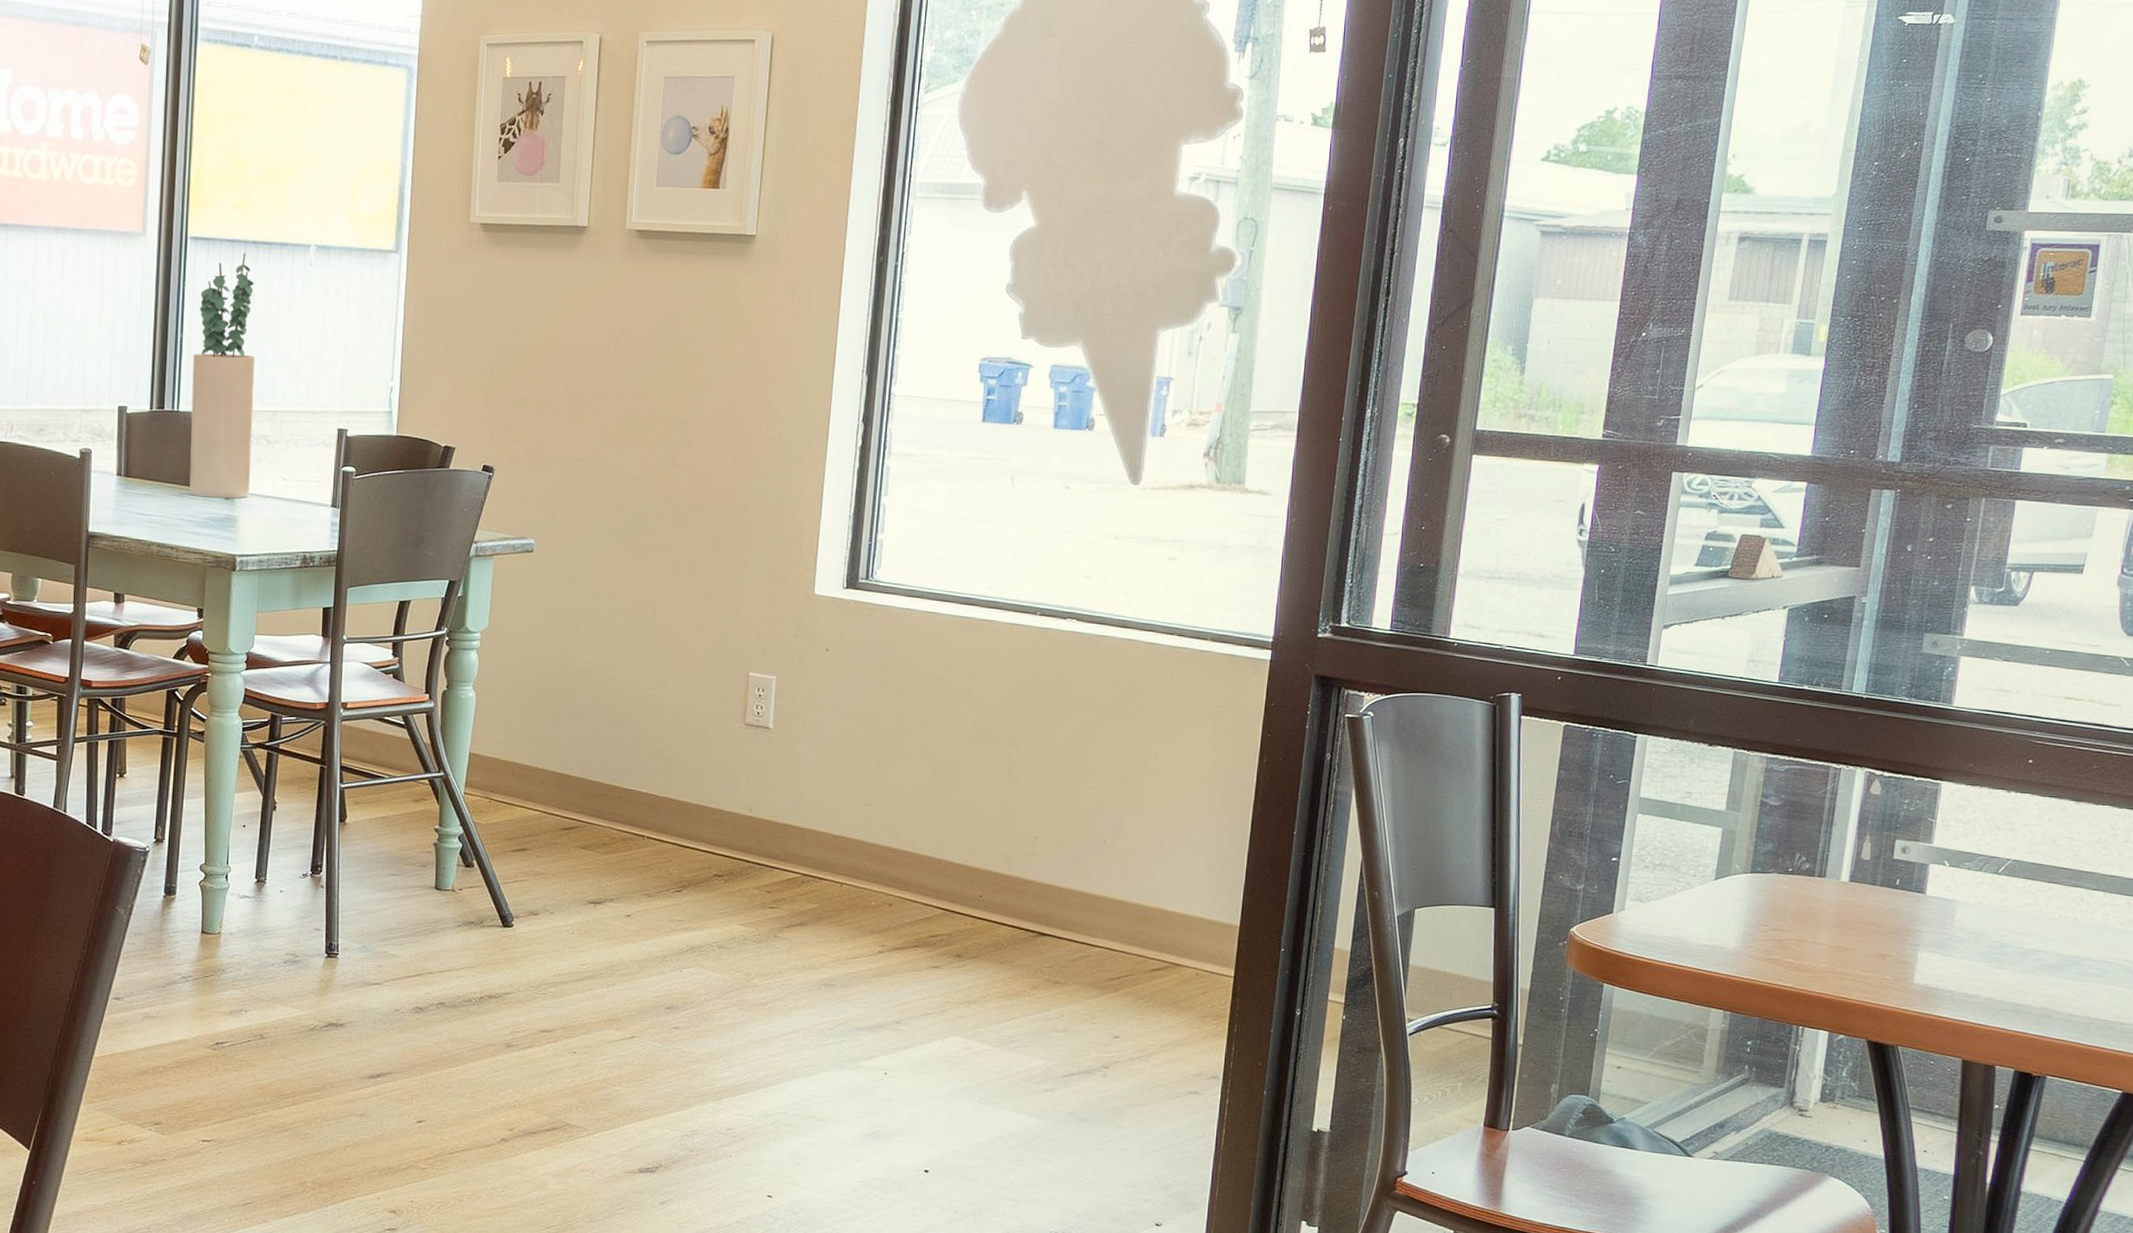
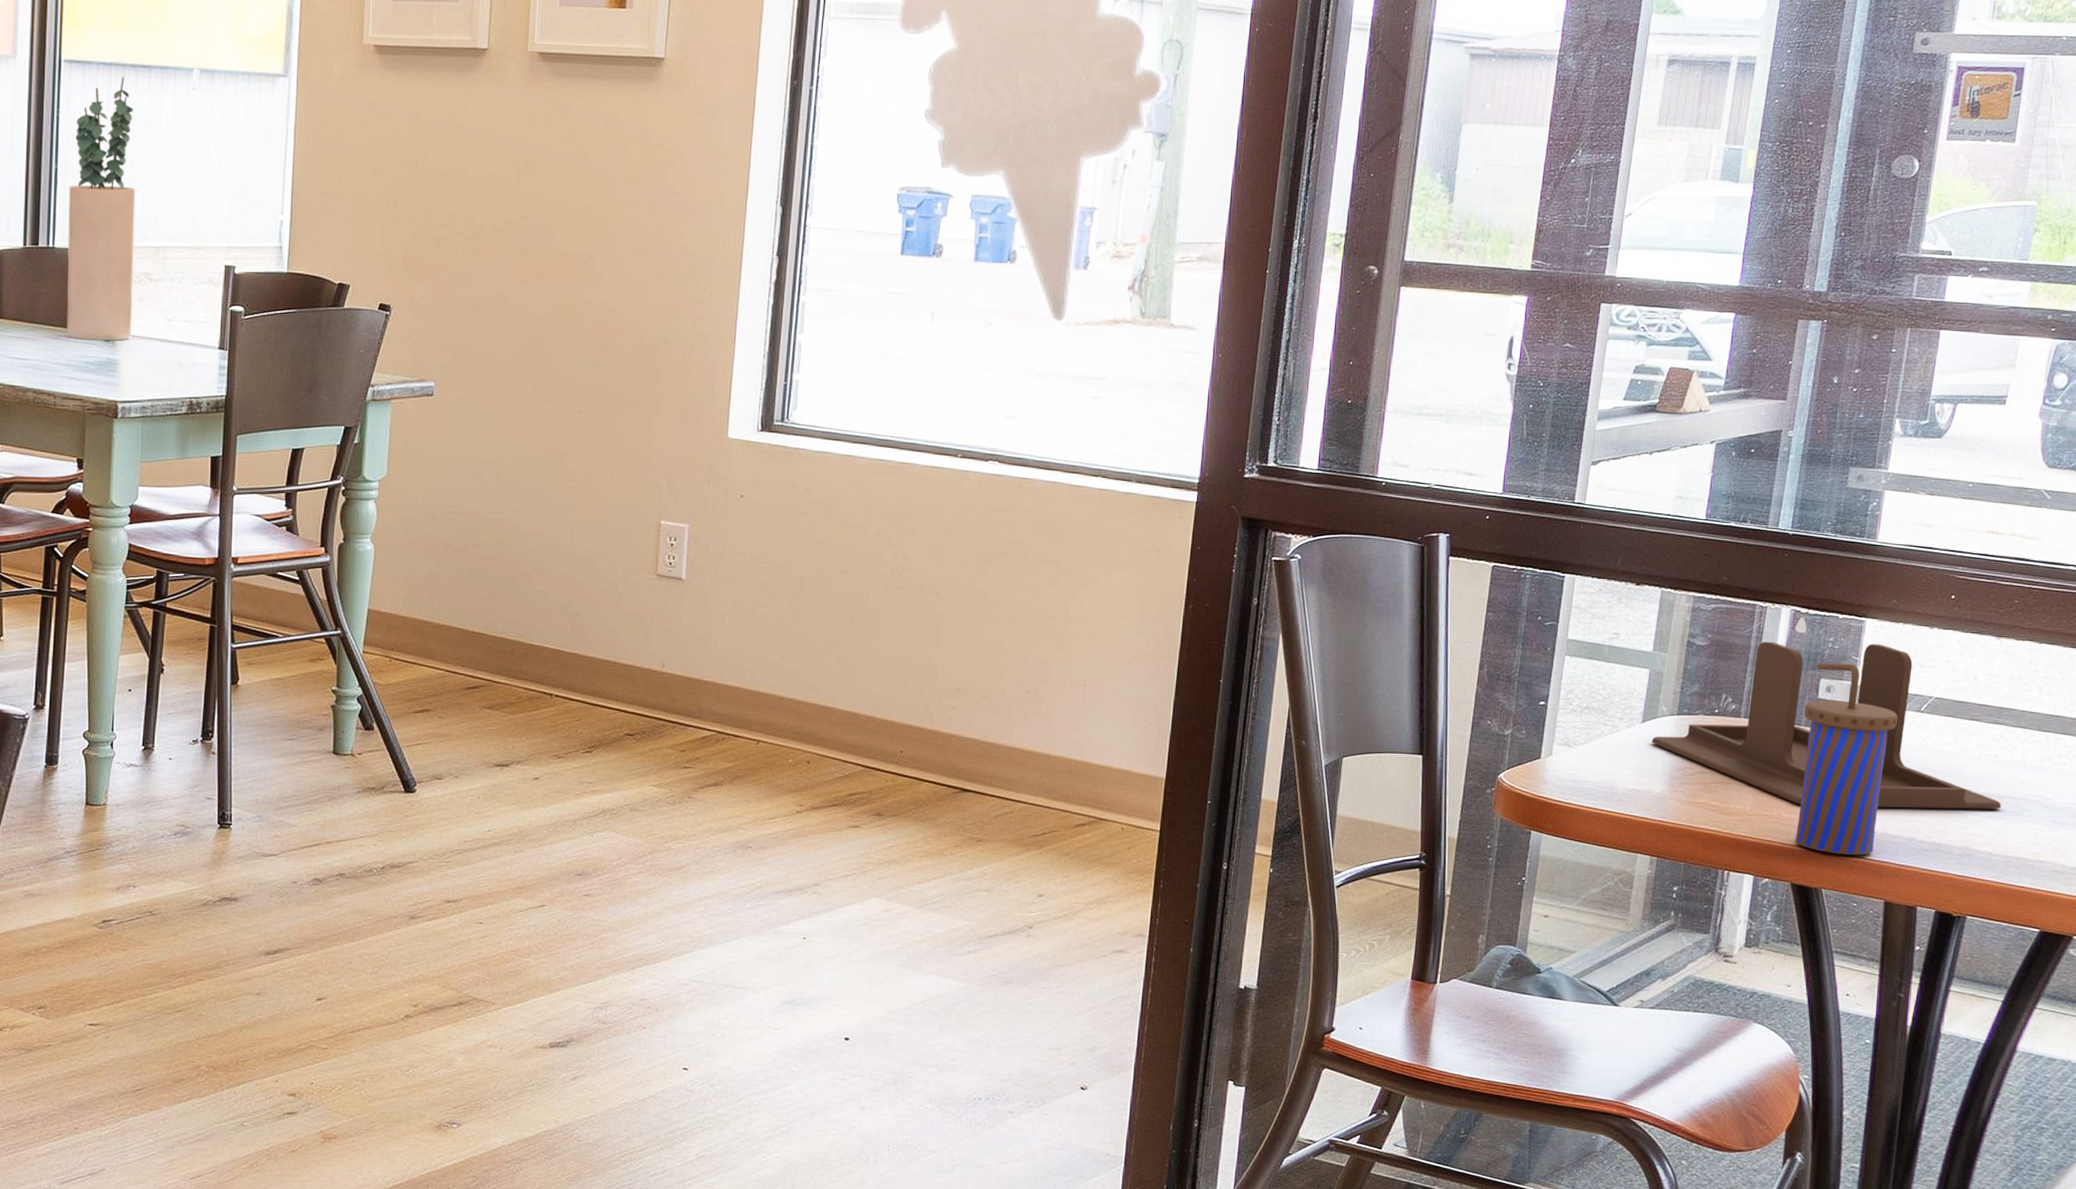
napkin holder: none [1724,802,2082,971] -> present [1651,641,2002,809]
beverage cup: none [1870,824,1975,1014] -> present [1795,663,1898,856]

